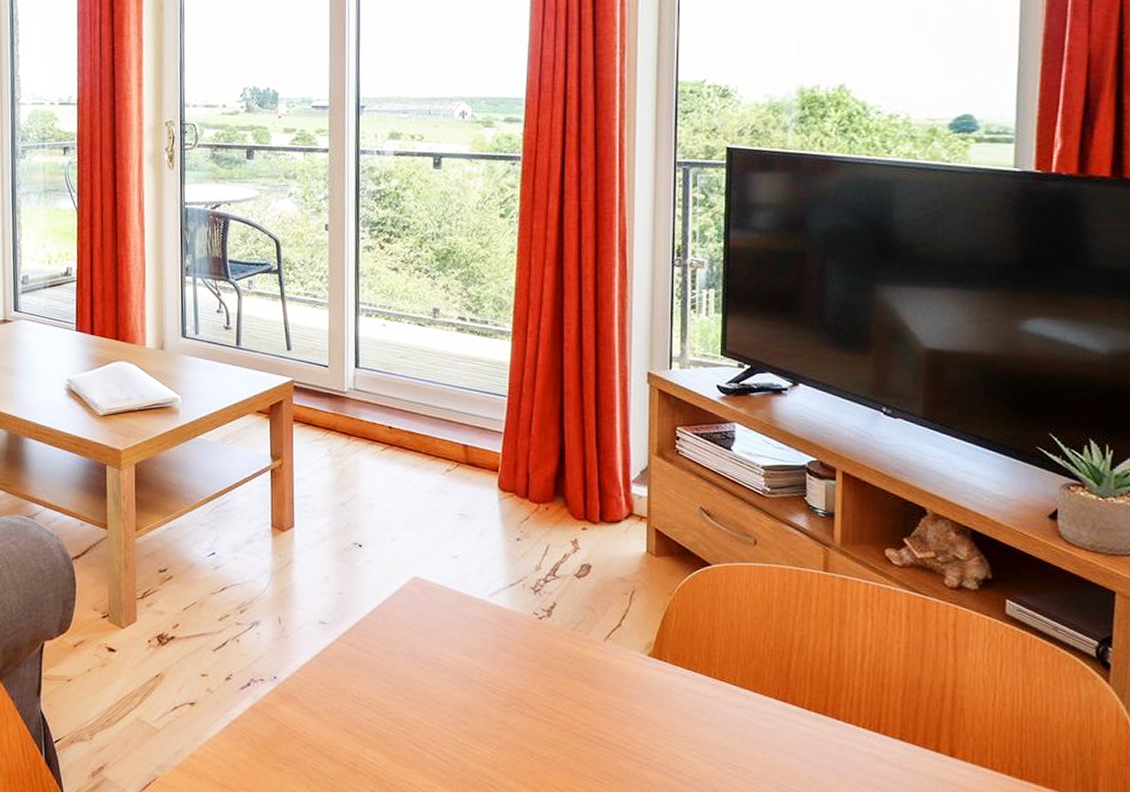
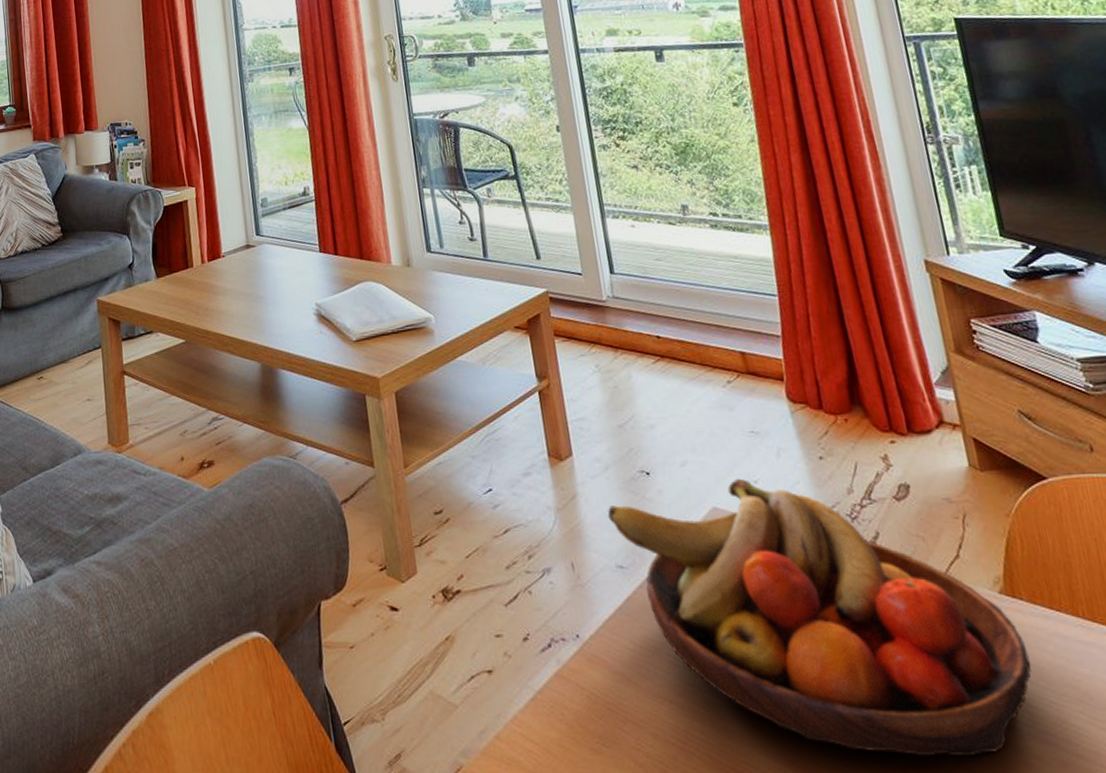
fruit bowl: none [318,553,661,781] -> present [607,478,1032,758]

